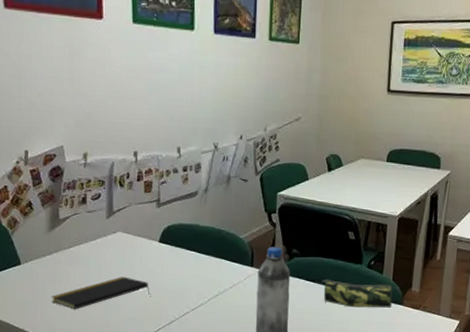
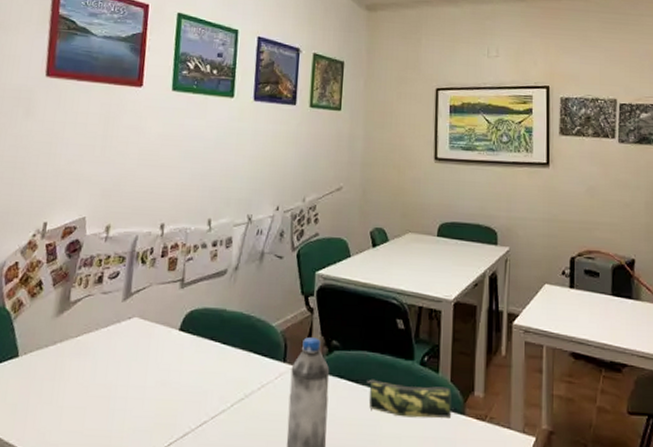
notepad: present [51,276,150,310] -> none [46,373,164,417]

